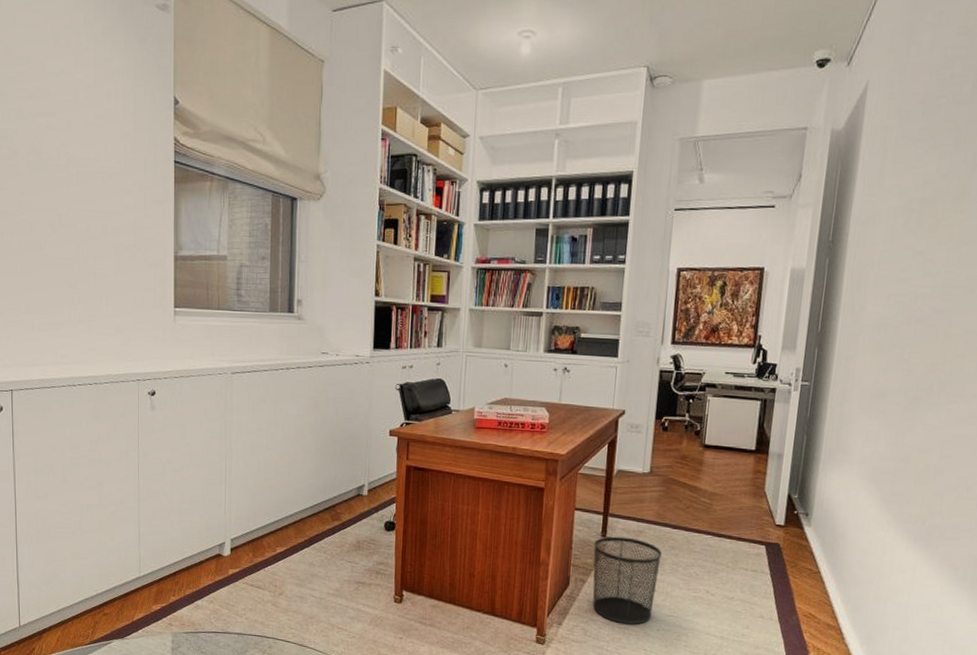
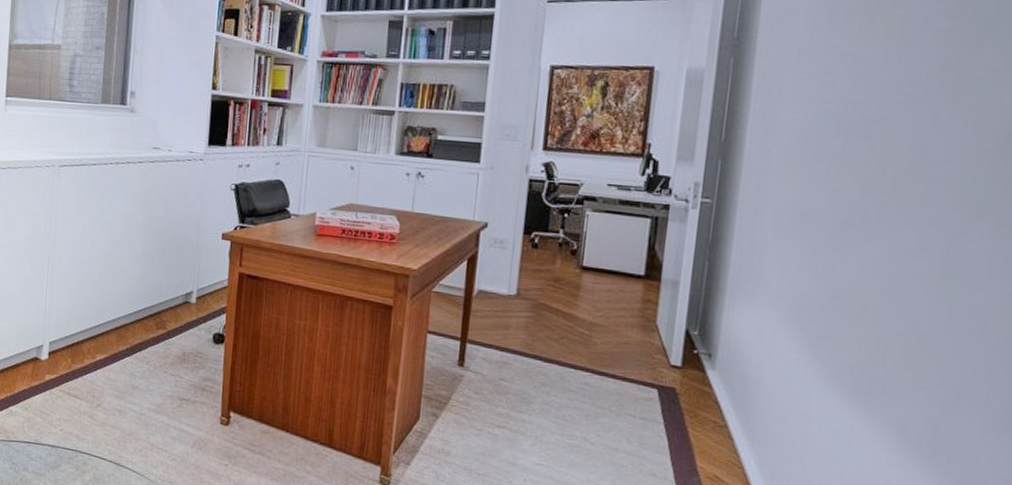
waste bin: present [592,536,662,625] -> none [446,366,530,472]

